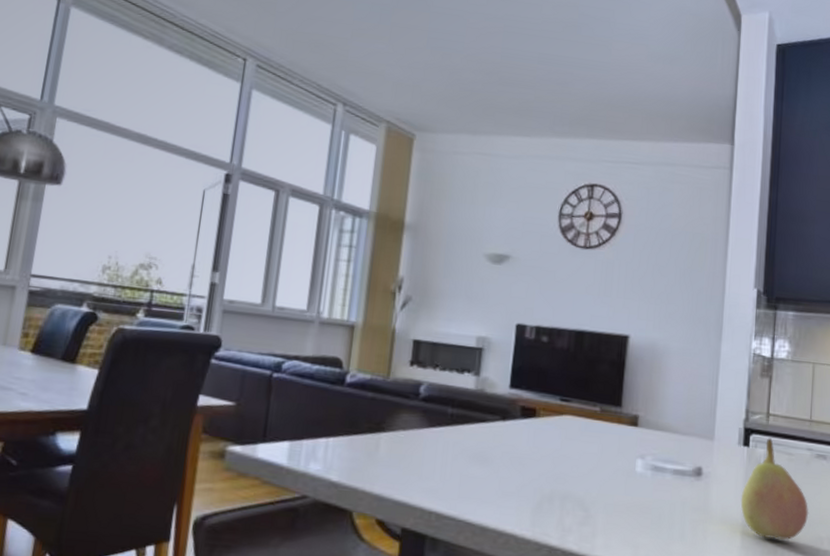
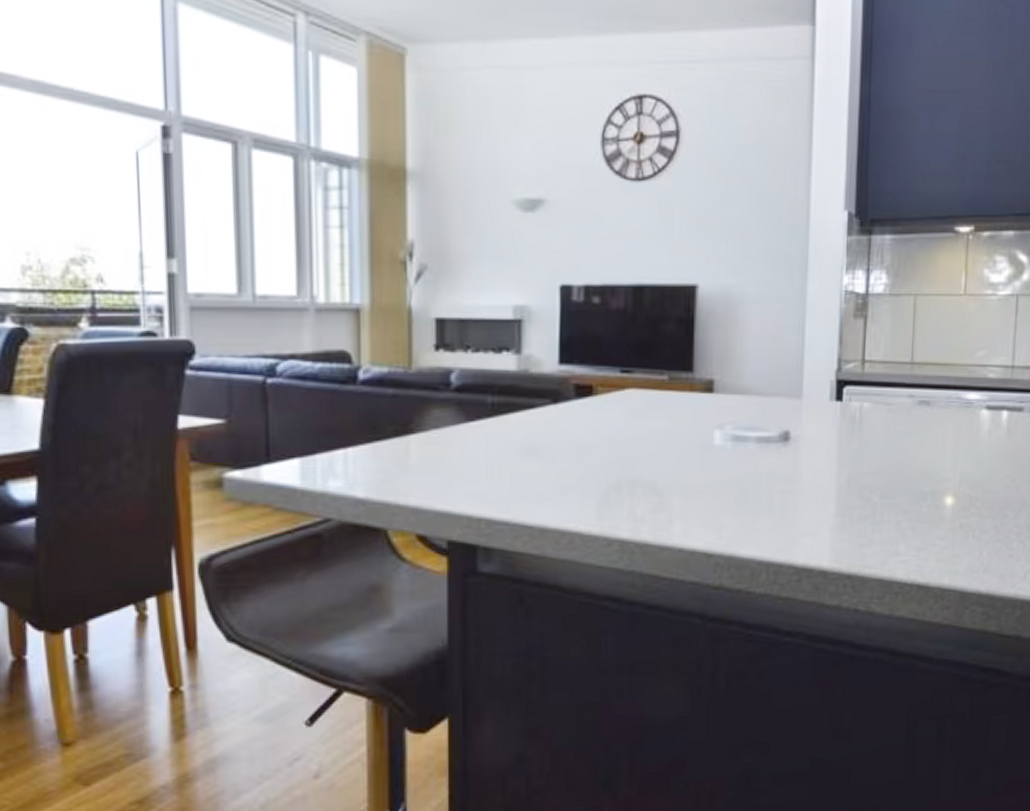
fruit: present [740,438,809,540] -> none [834,388,911,502]

